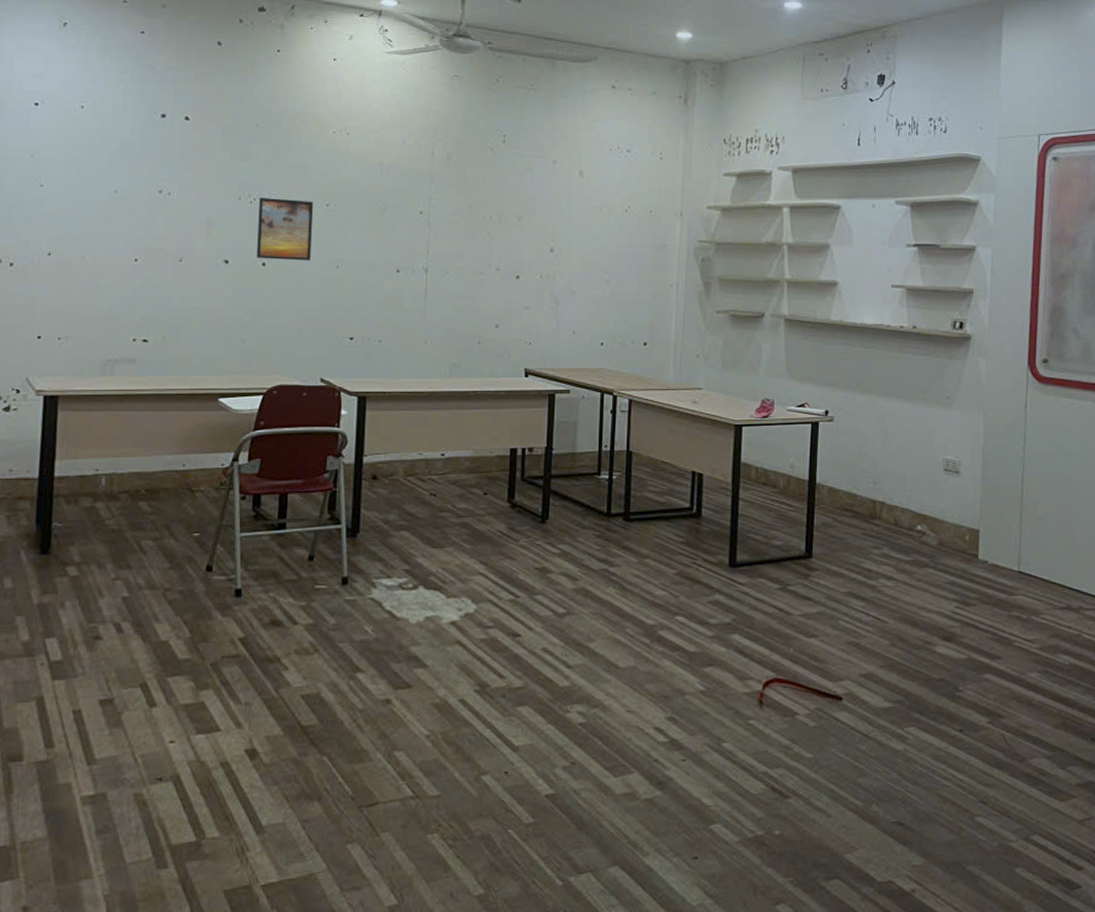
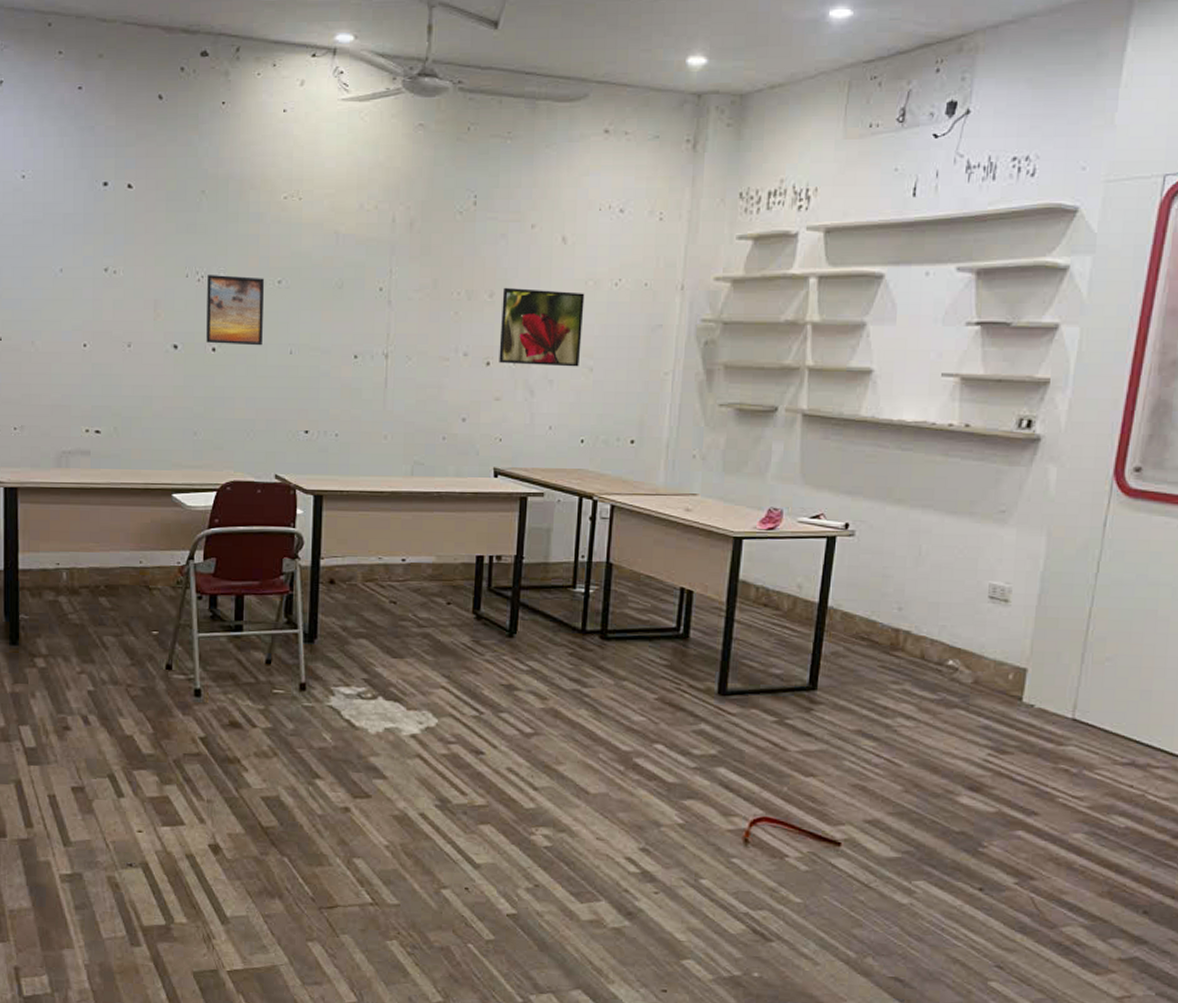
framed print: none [527,212,600,280] -> present [499,287,585,367]

